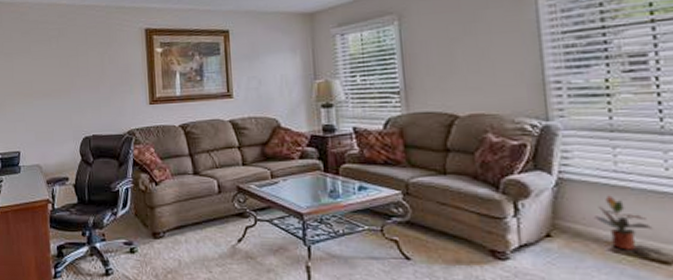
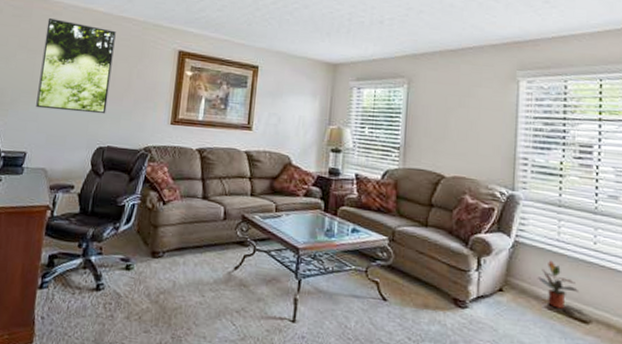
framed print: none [17,19,86,108] -> present [36,17,116,114]

